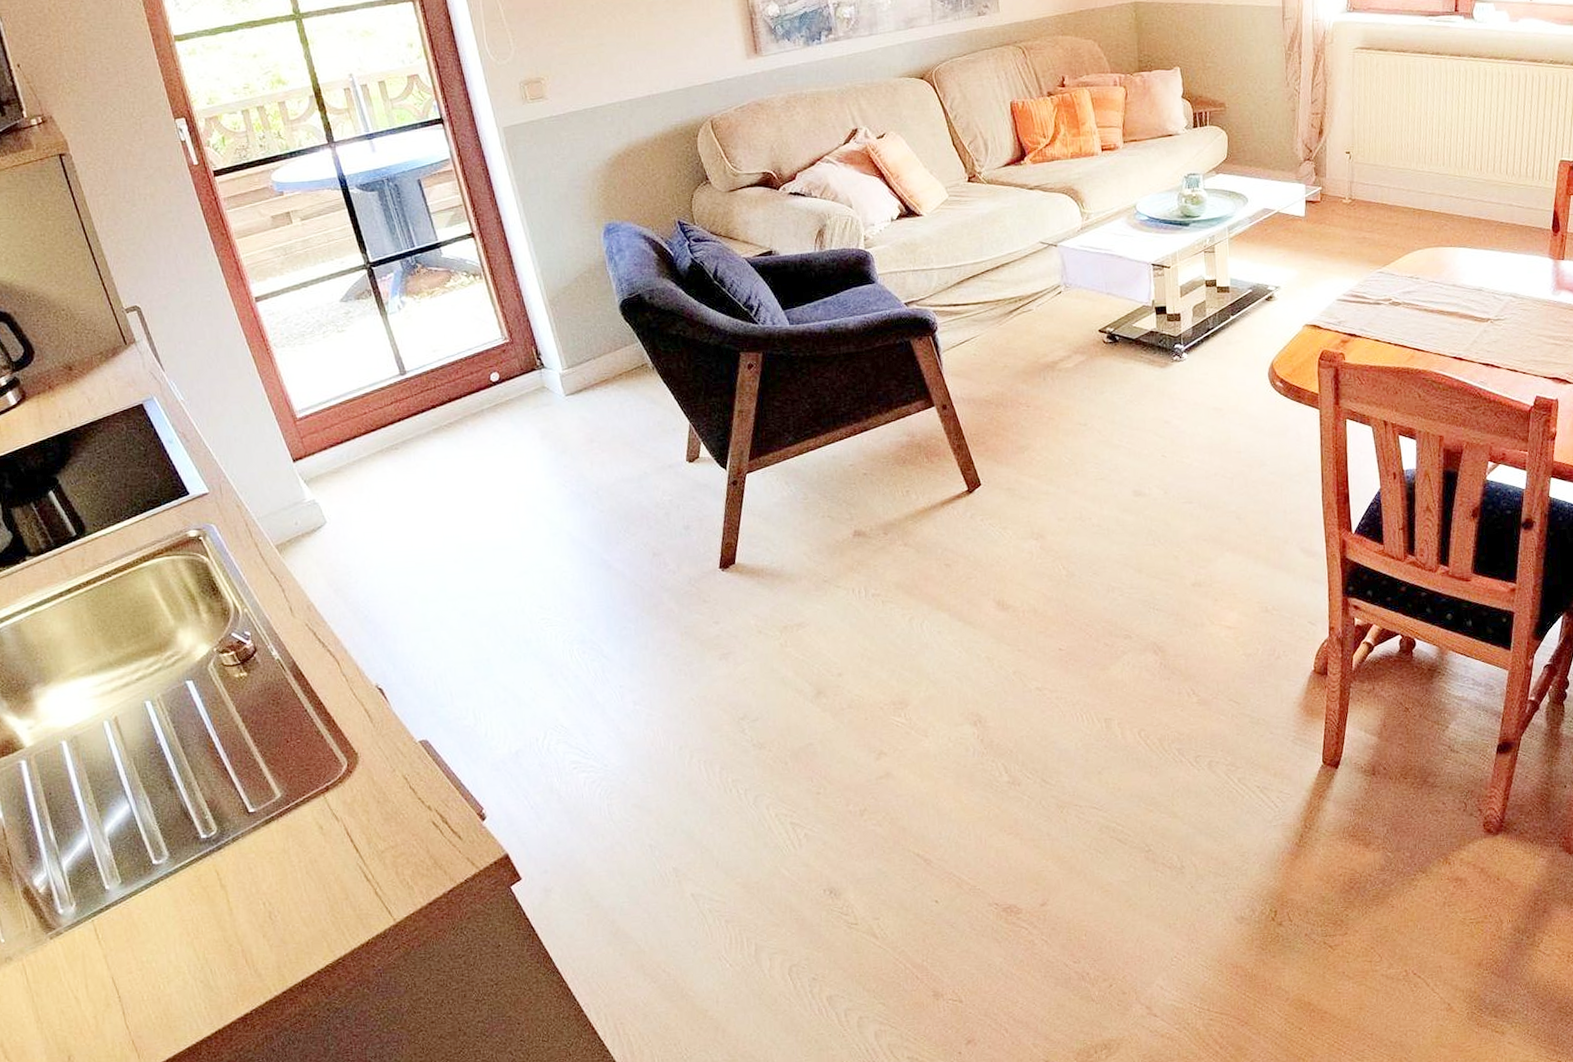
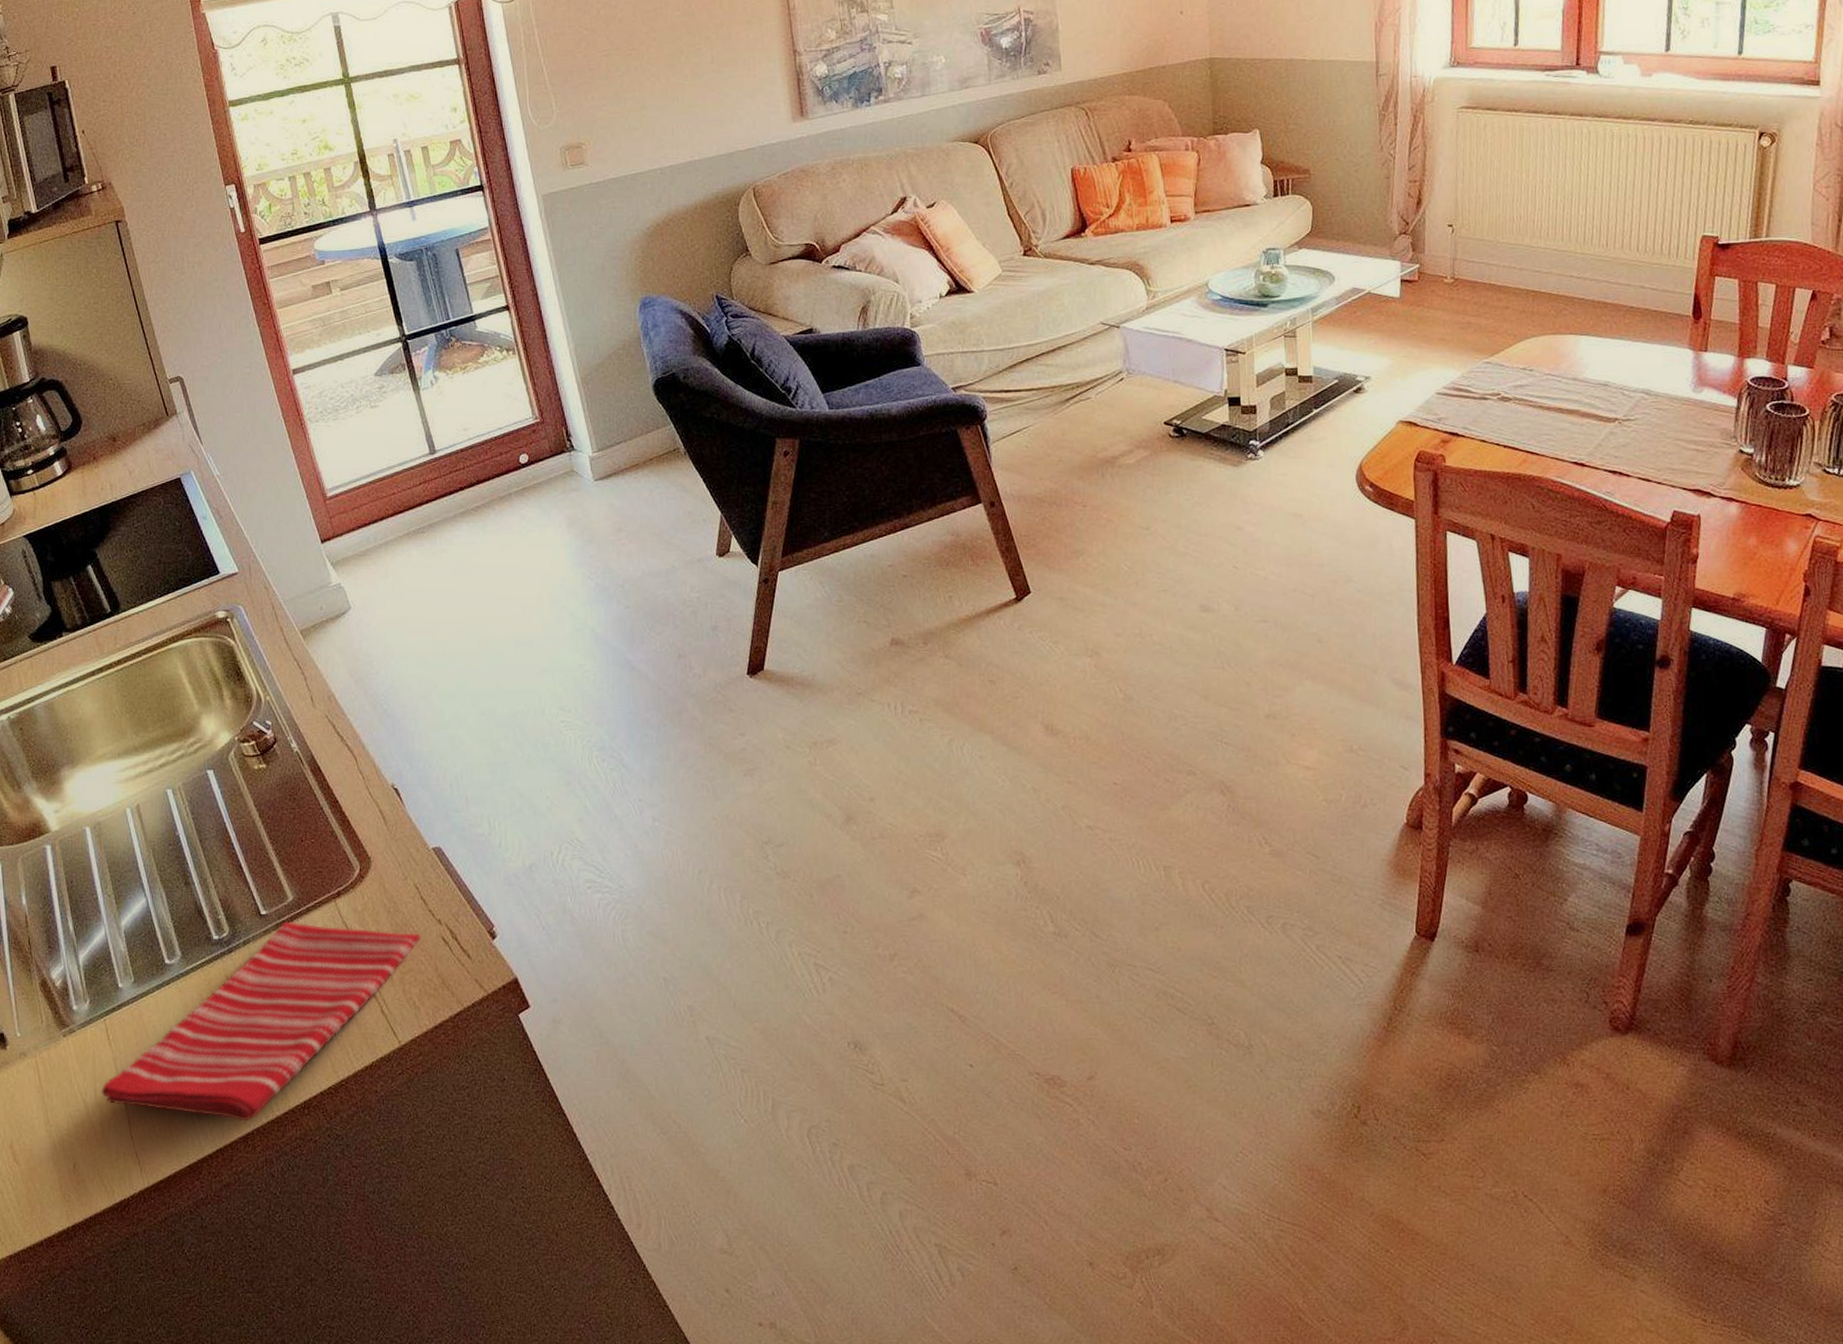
dish towel: none [92,817,412,1004] -> present [100,921,421,1122]

